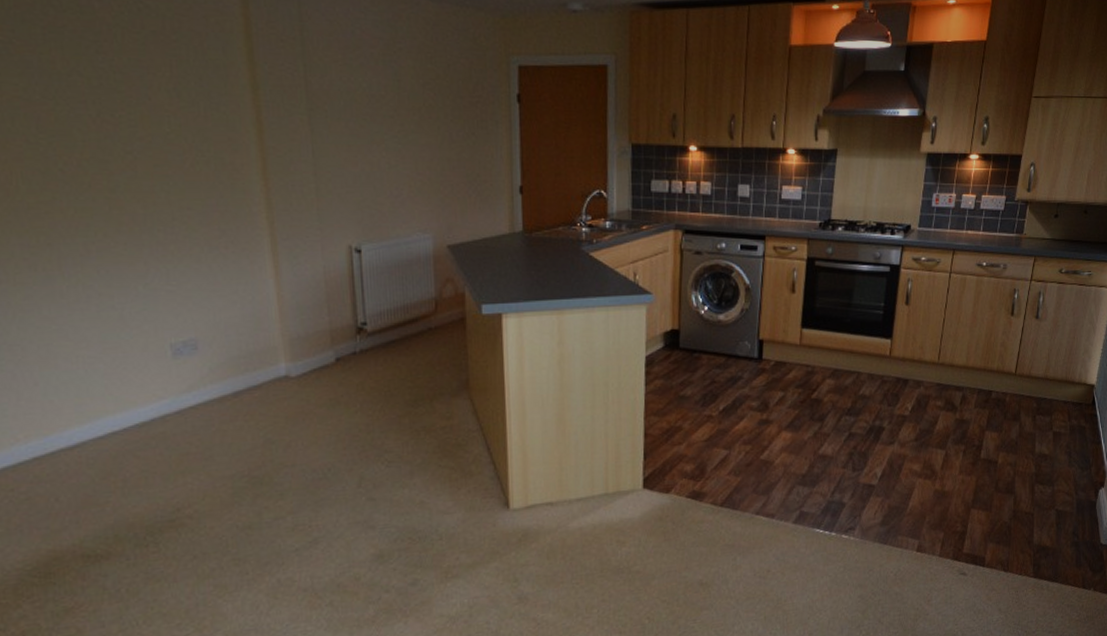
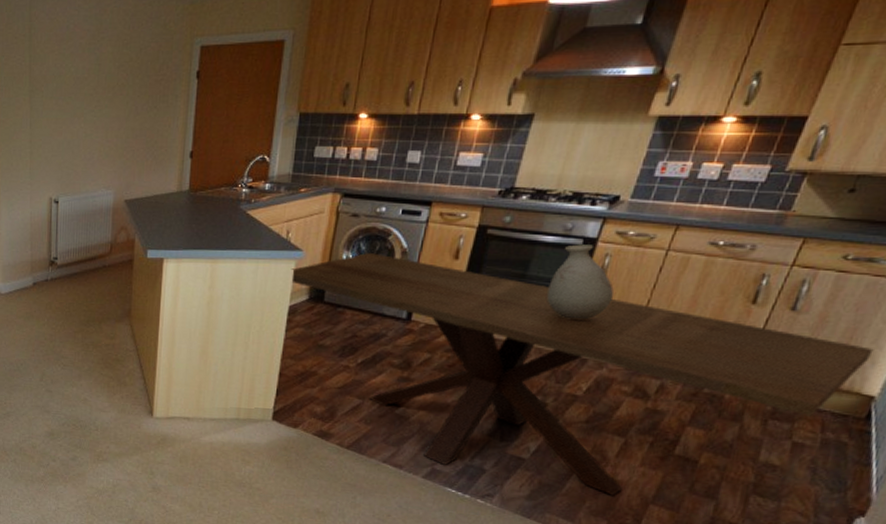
dining table: none [643,291,1088,507] -> present [291,252,874,496]
vase: none [870,271,919,343] -> present [547,244,614,320]

